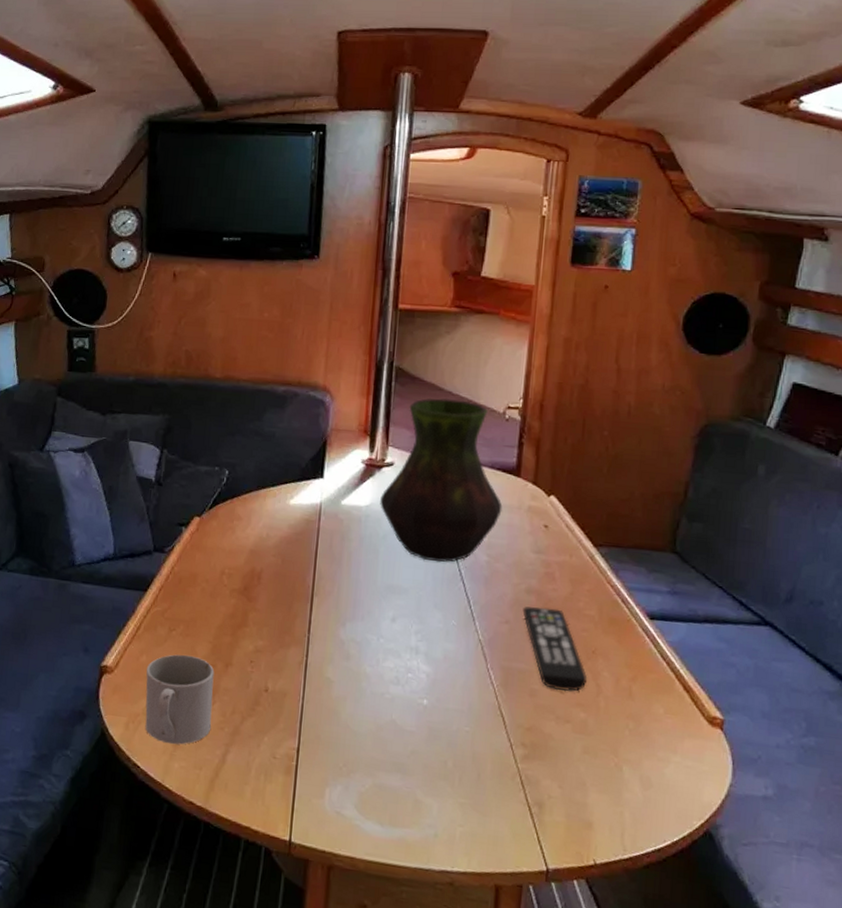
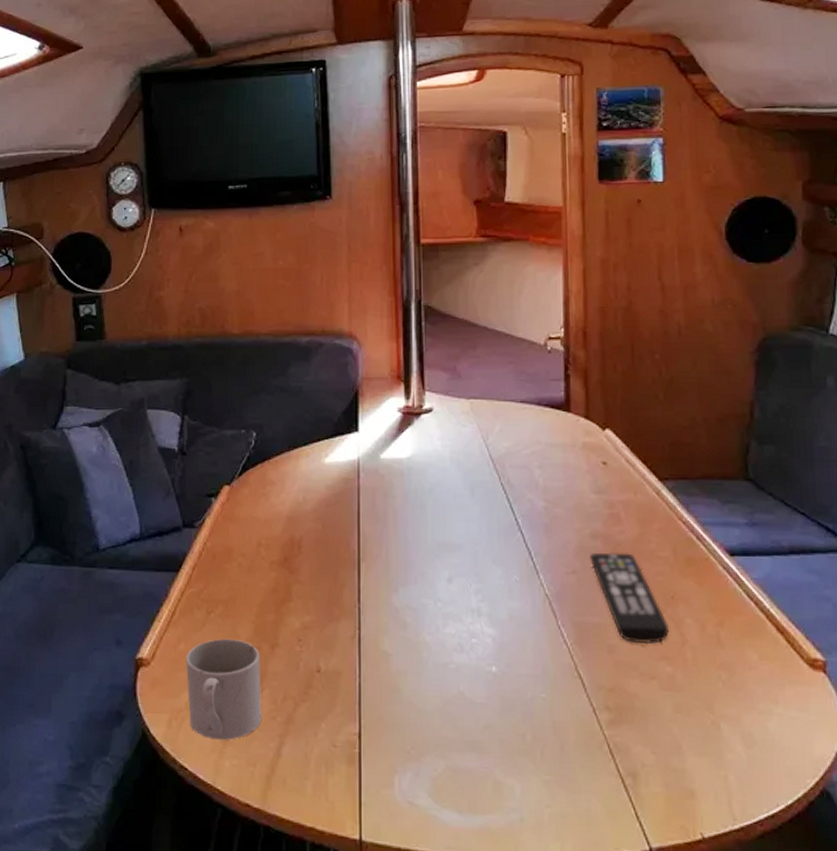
vase: present [380,397,503,563] -> none [422,335,555,513]

